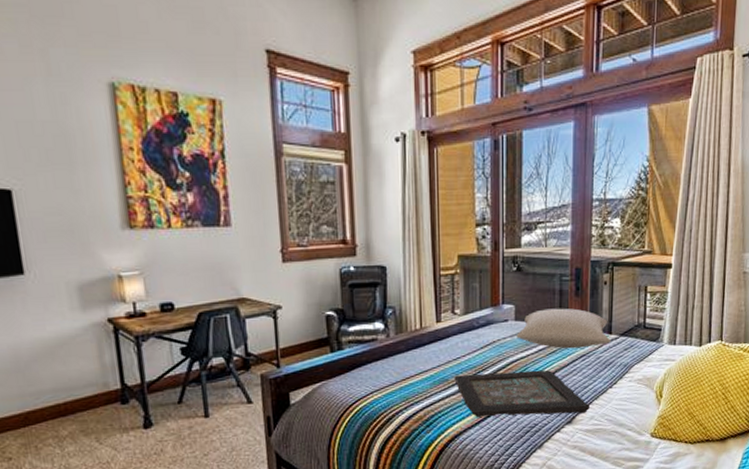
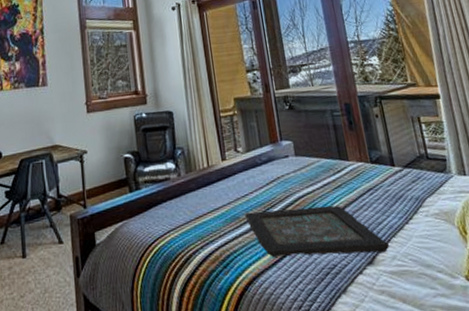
pillow: present [516,308,611,349] -> none [299,142,396,183]

